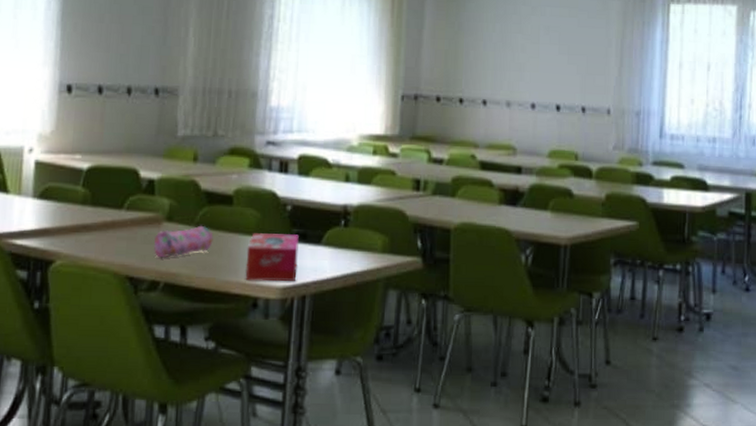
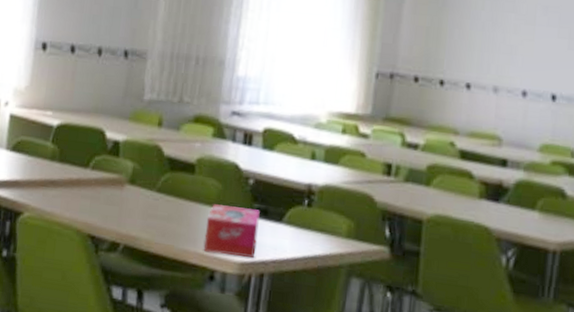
pencil case: present [153,225,213,258] -> none [115,191,174,221]

